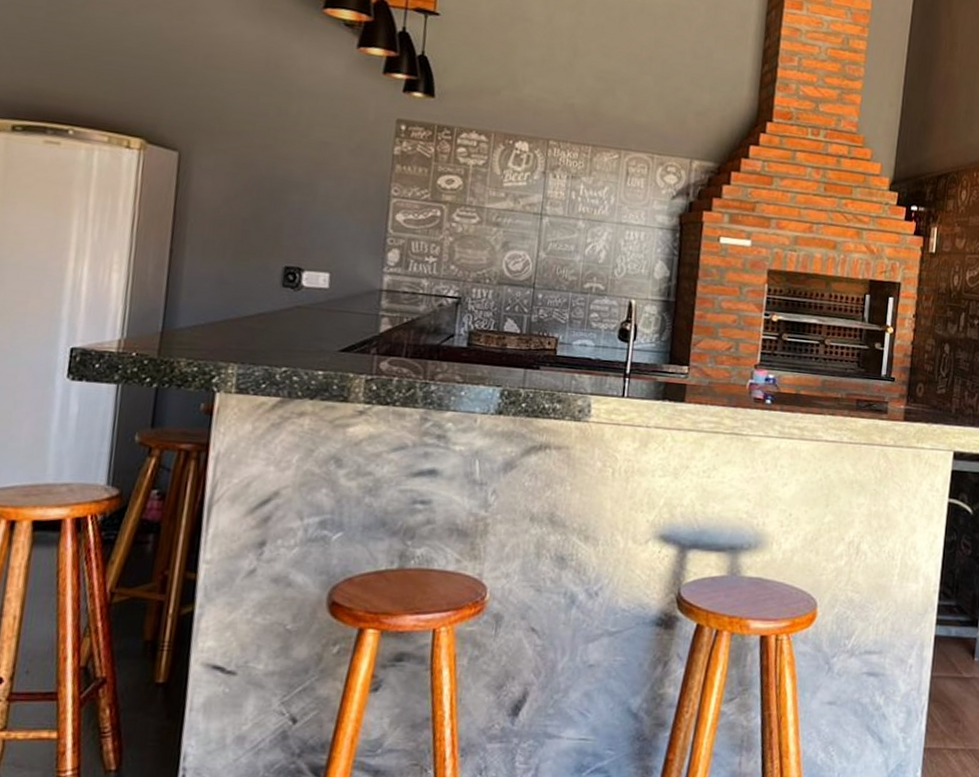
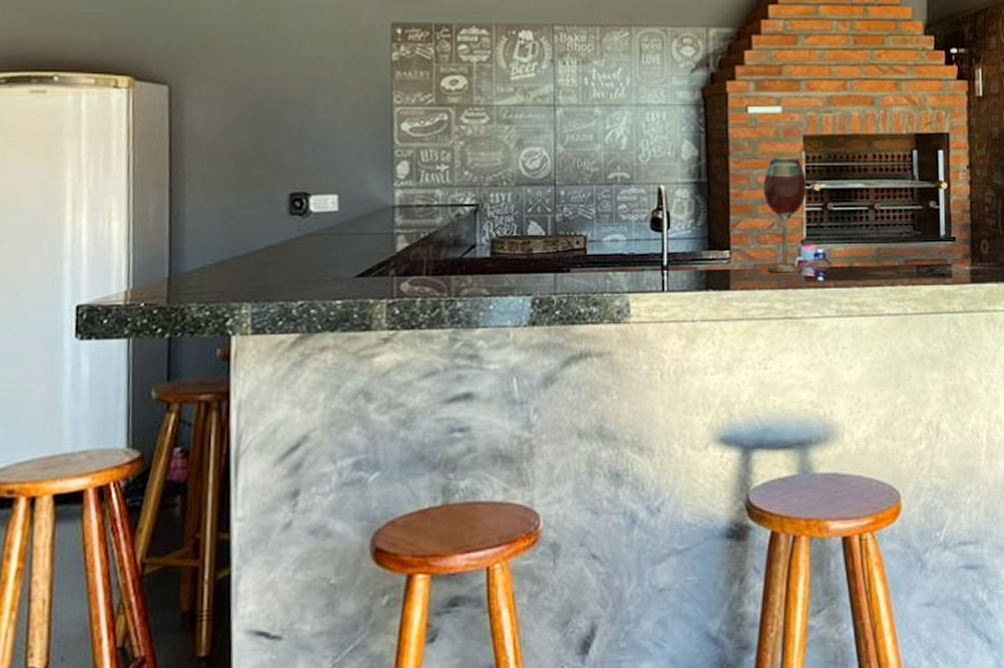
wineglass: none [720,287,766,394] -> present [763,159,807,273]

